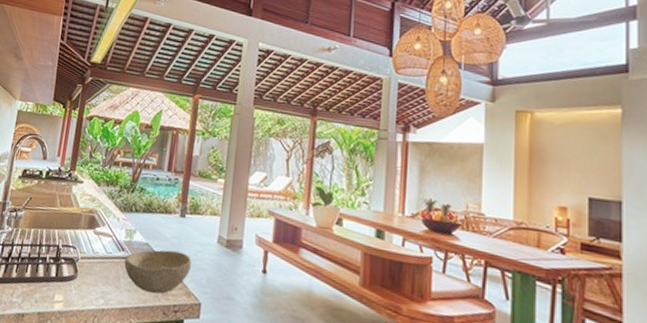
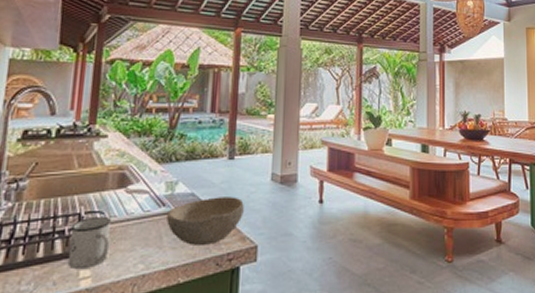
mug: none [46,250,81,294] -> present [67,216,111,270]

